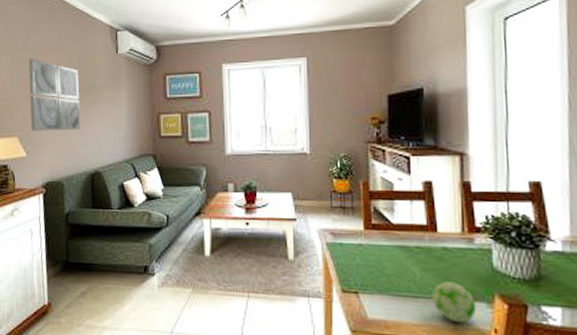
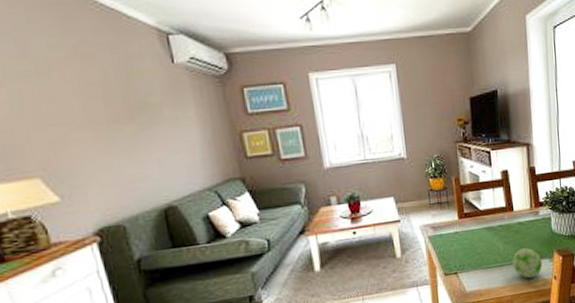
wall art: present [28,58,80,131] -> none [33,72,136,169]

